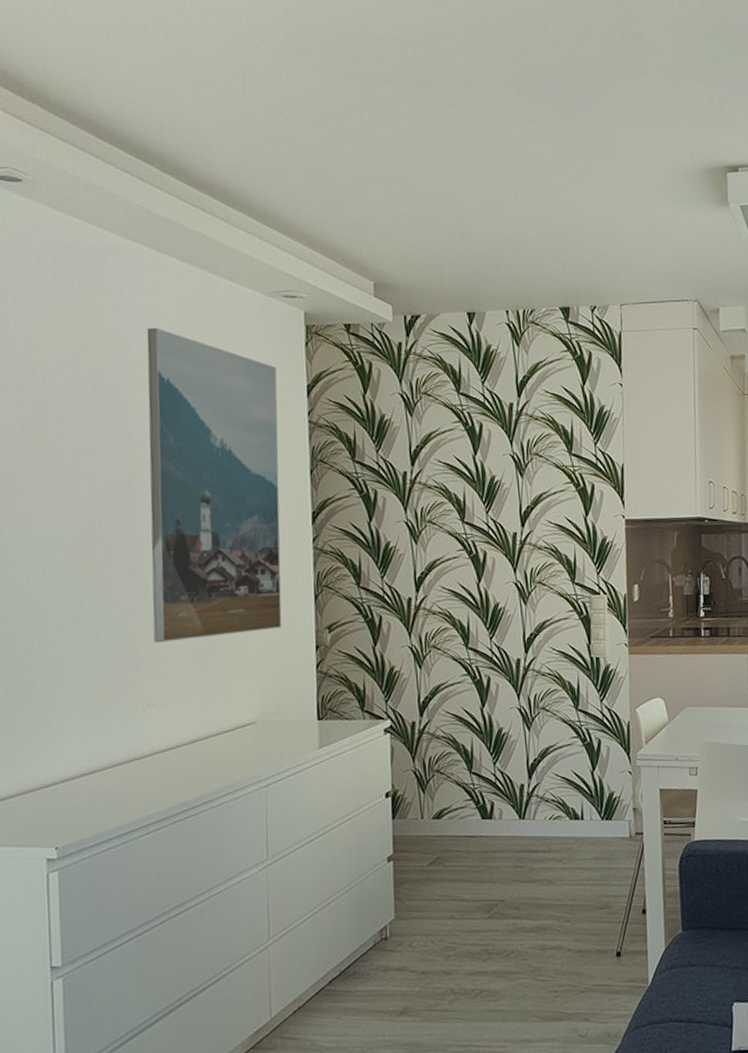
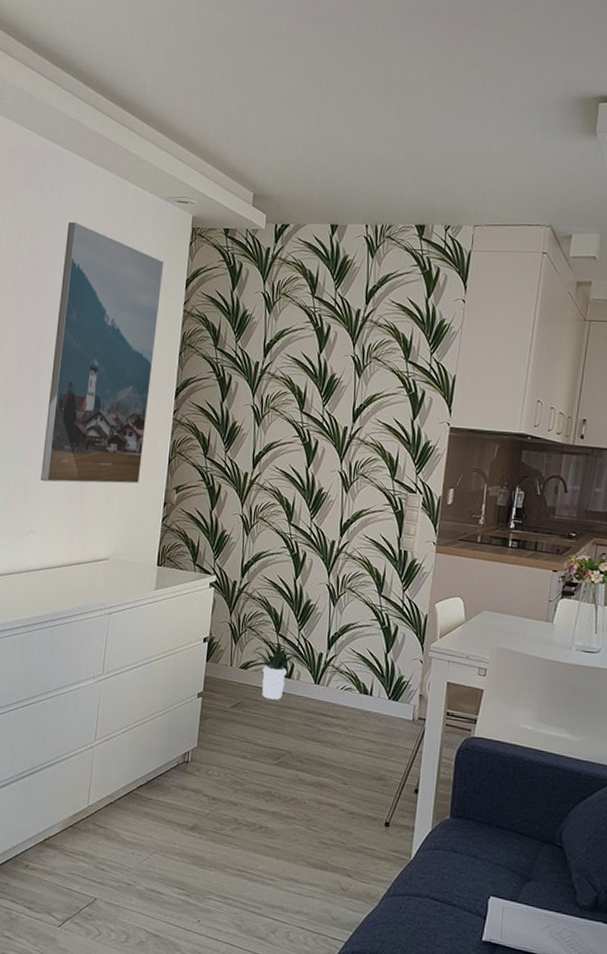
potted plant: none [445,781,505,847] -> present [252,642,304,700]

